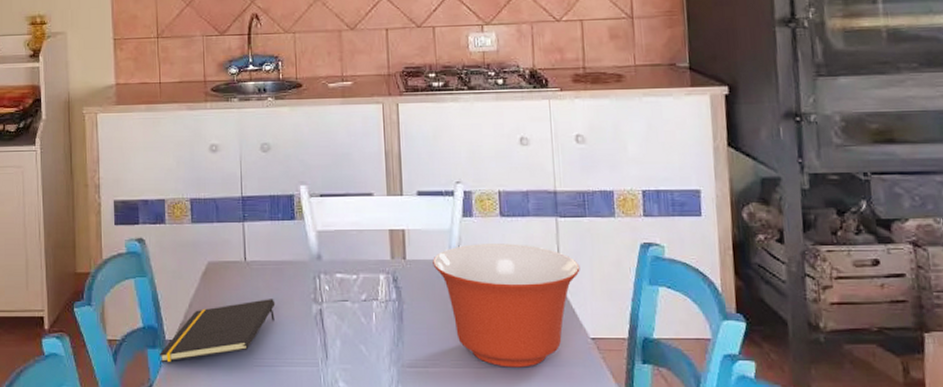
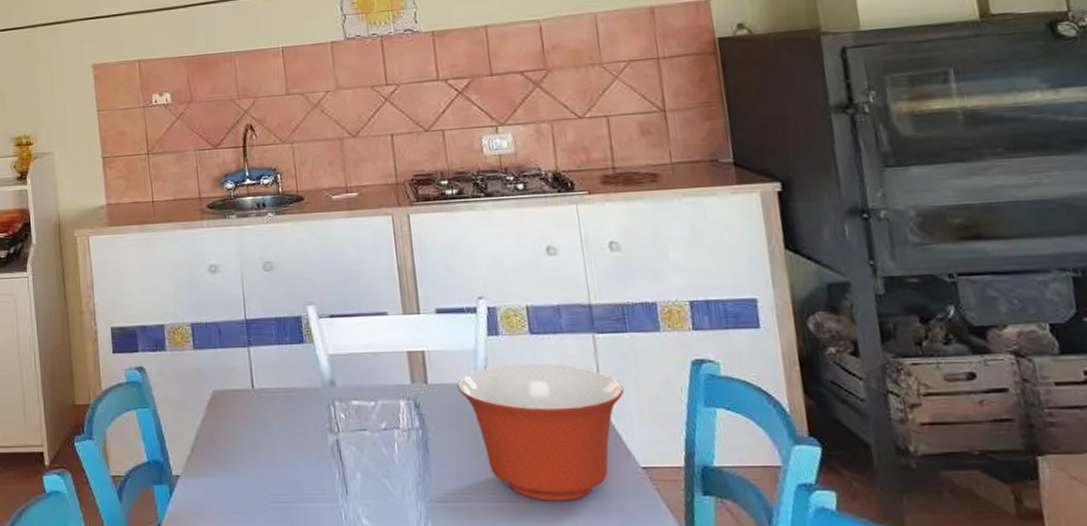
notepad: present [160,299,276,363] -> none [167,429,288,500]

